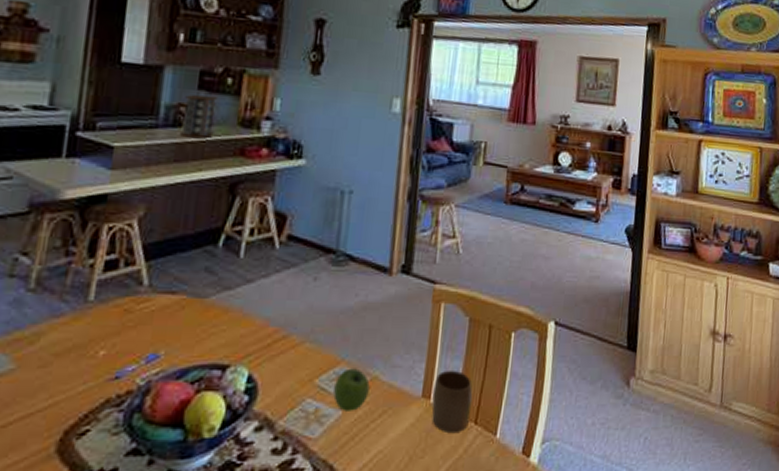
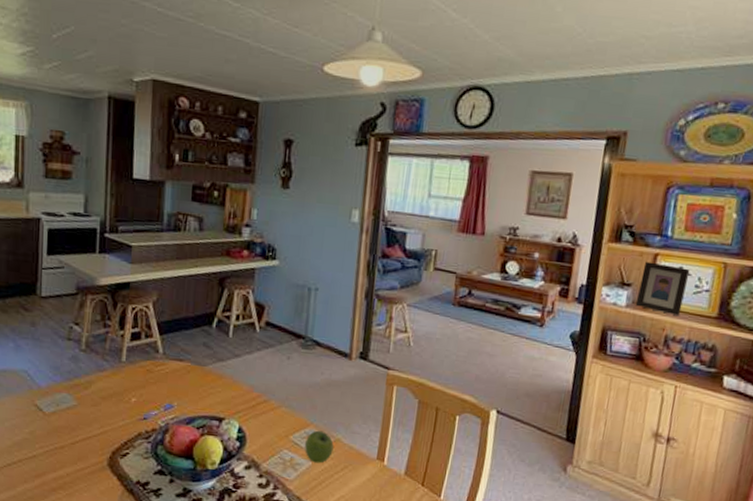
spice rack: present [180,89,218,139] -> none [180,200,208,241]
mug: present [431,370,473,432] -> none [385,440,421,490]
picture frame: none [684,148,731,202] -> present [635,261,690,315]

